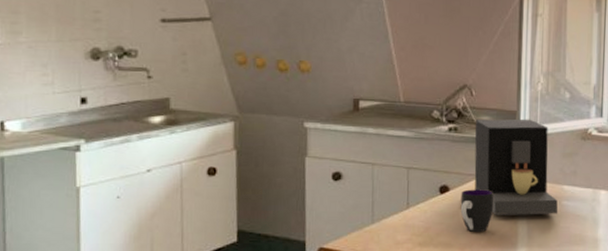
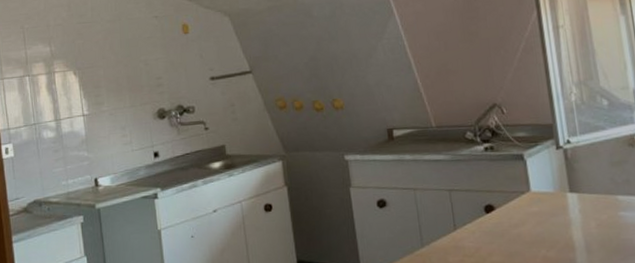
cup: present [460,189,494,233] -> none [507,205,544,251]
coffee maker: present [474,118,558,215] -> none [510,130,615,231]

